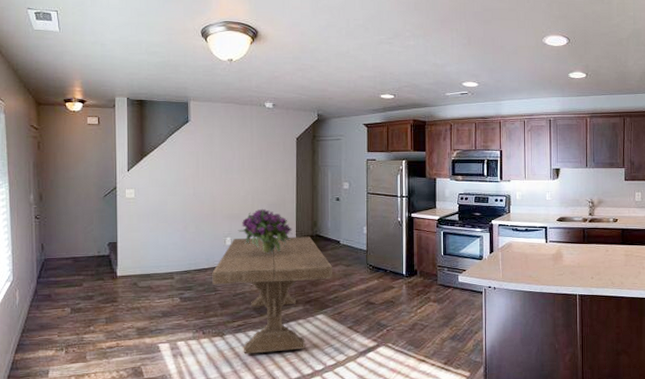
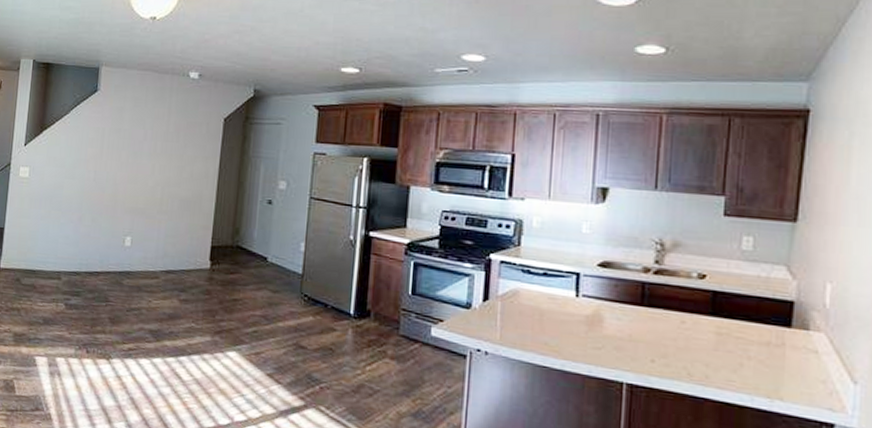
dining table: present [212,236,333,354] -> none [104,239,255,394]
bouquet: present [238,208,293,255] -> none [140,205,208,265]

